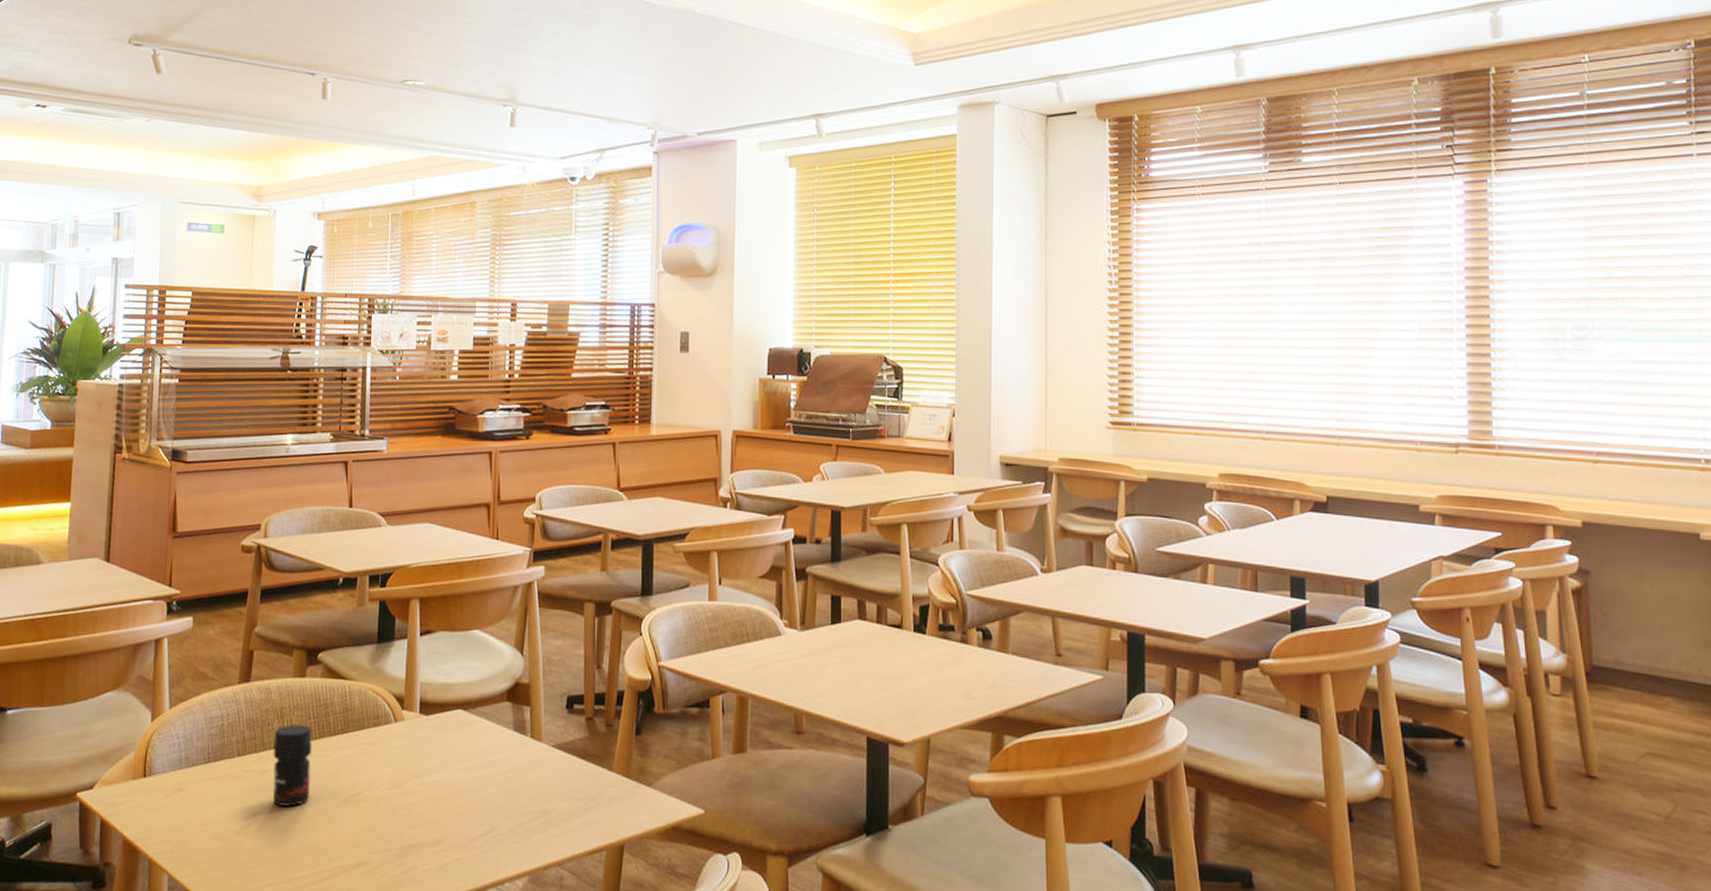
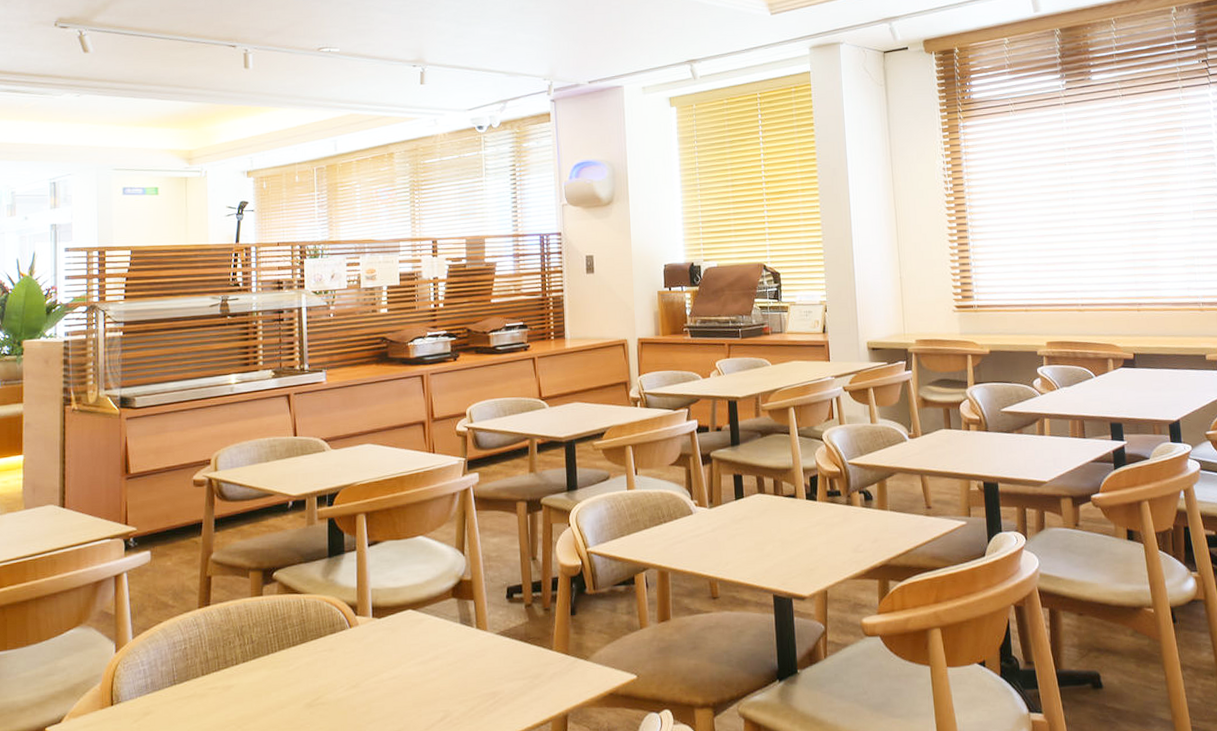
jar: present [272,724,312,808] -> none [236,640,274,718]

